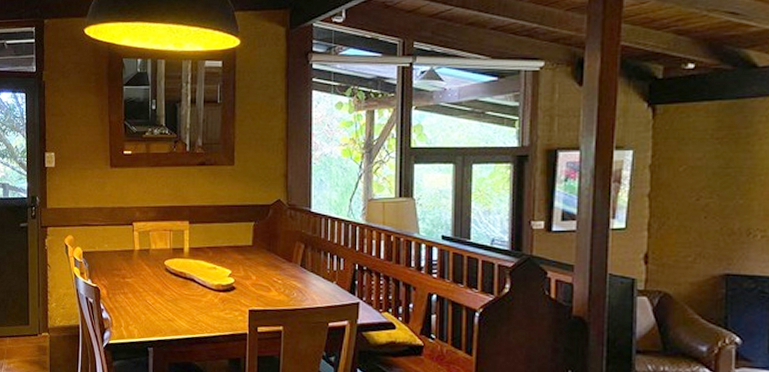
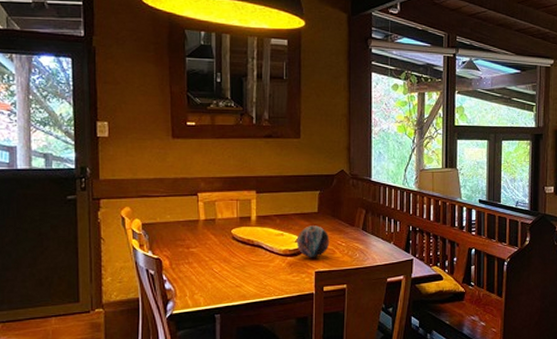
decorative orb: none [229,259,265,295] -> present [296,225,330,258]

